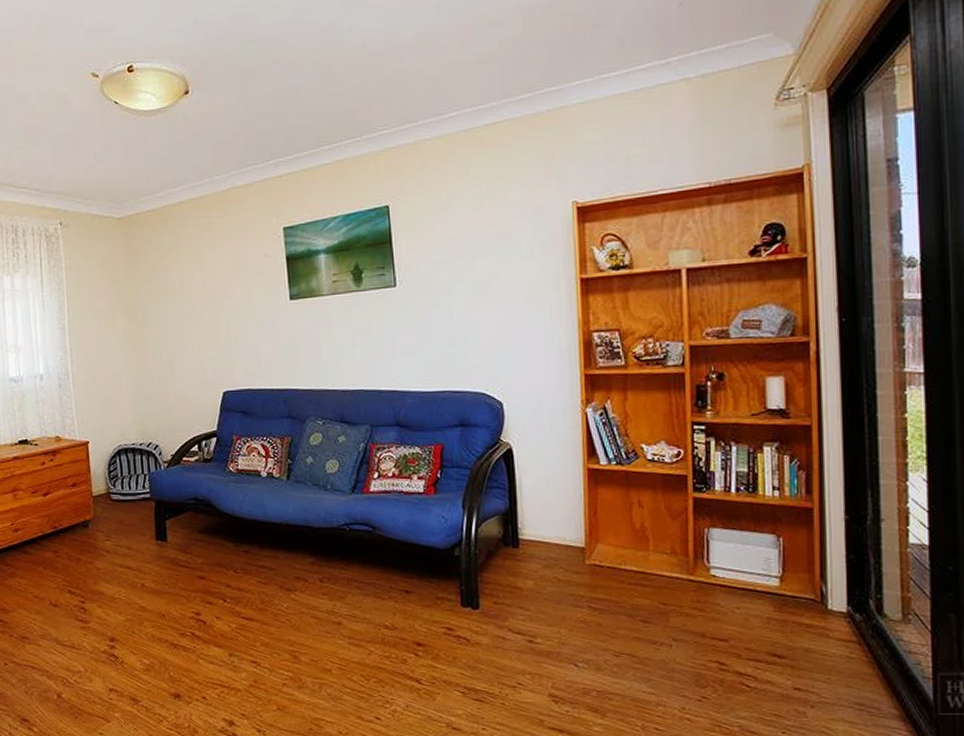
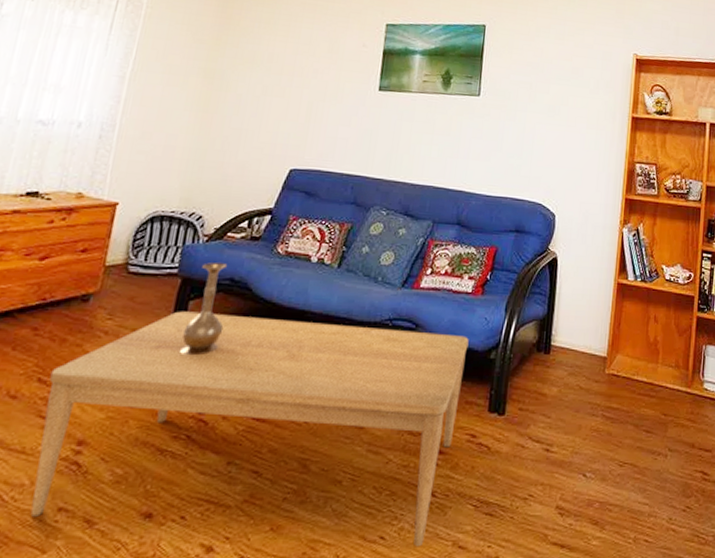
coffee table: none [76,529,430,727] -> present [30,311,469,547]
vase: none [168,485,200,567] -> present [180,262,228,356]

